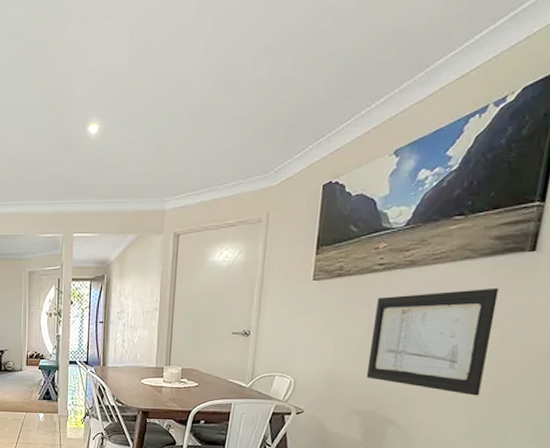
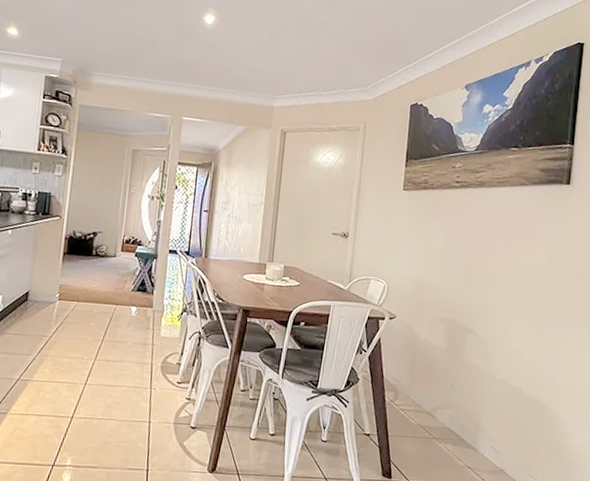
wall art: present [366,287,499,396] -> none [448,211,546,309]

